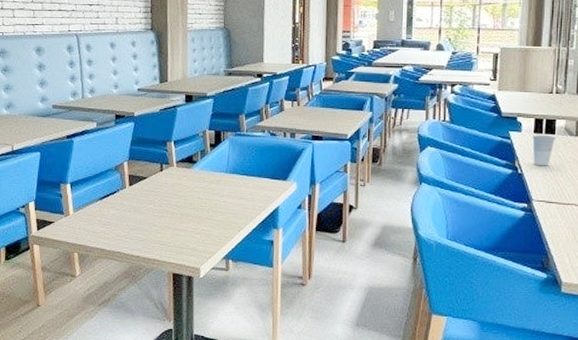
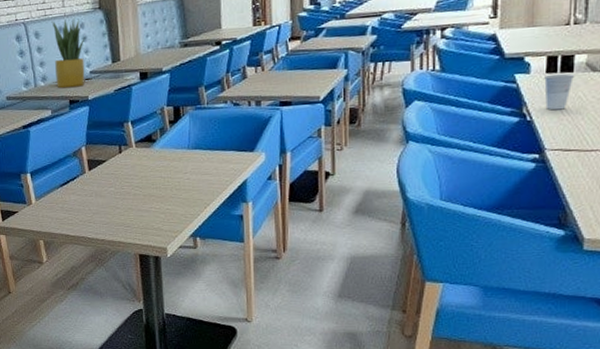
planter: none [104,36,136,103] -> present [51,18,85,89]

